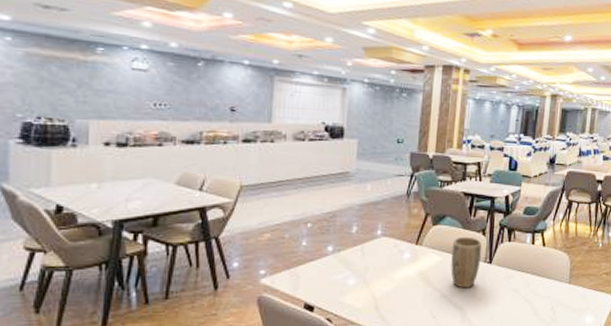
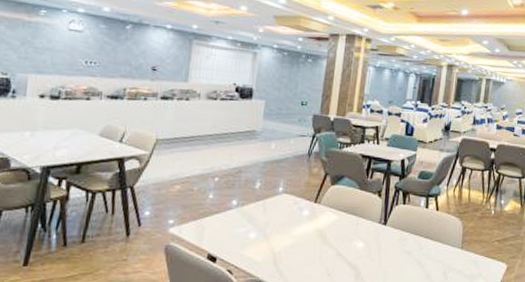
plant pot: present [451,236,483,288] -> none [347,197,378,248]

